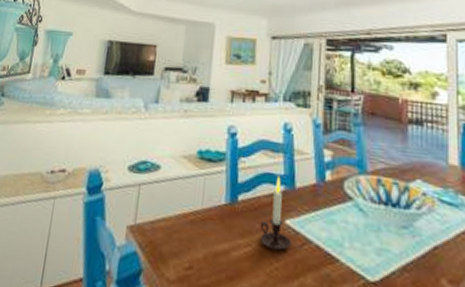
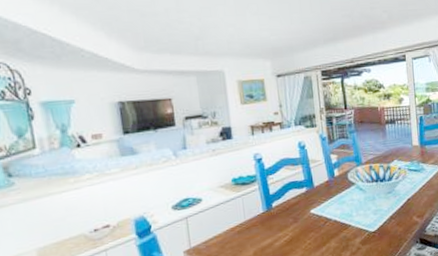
candle: present [260,176,291,251] -> none [293,181,317,233]

